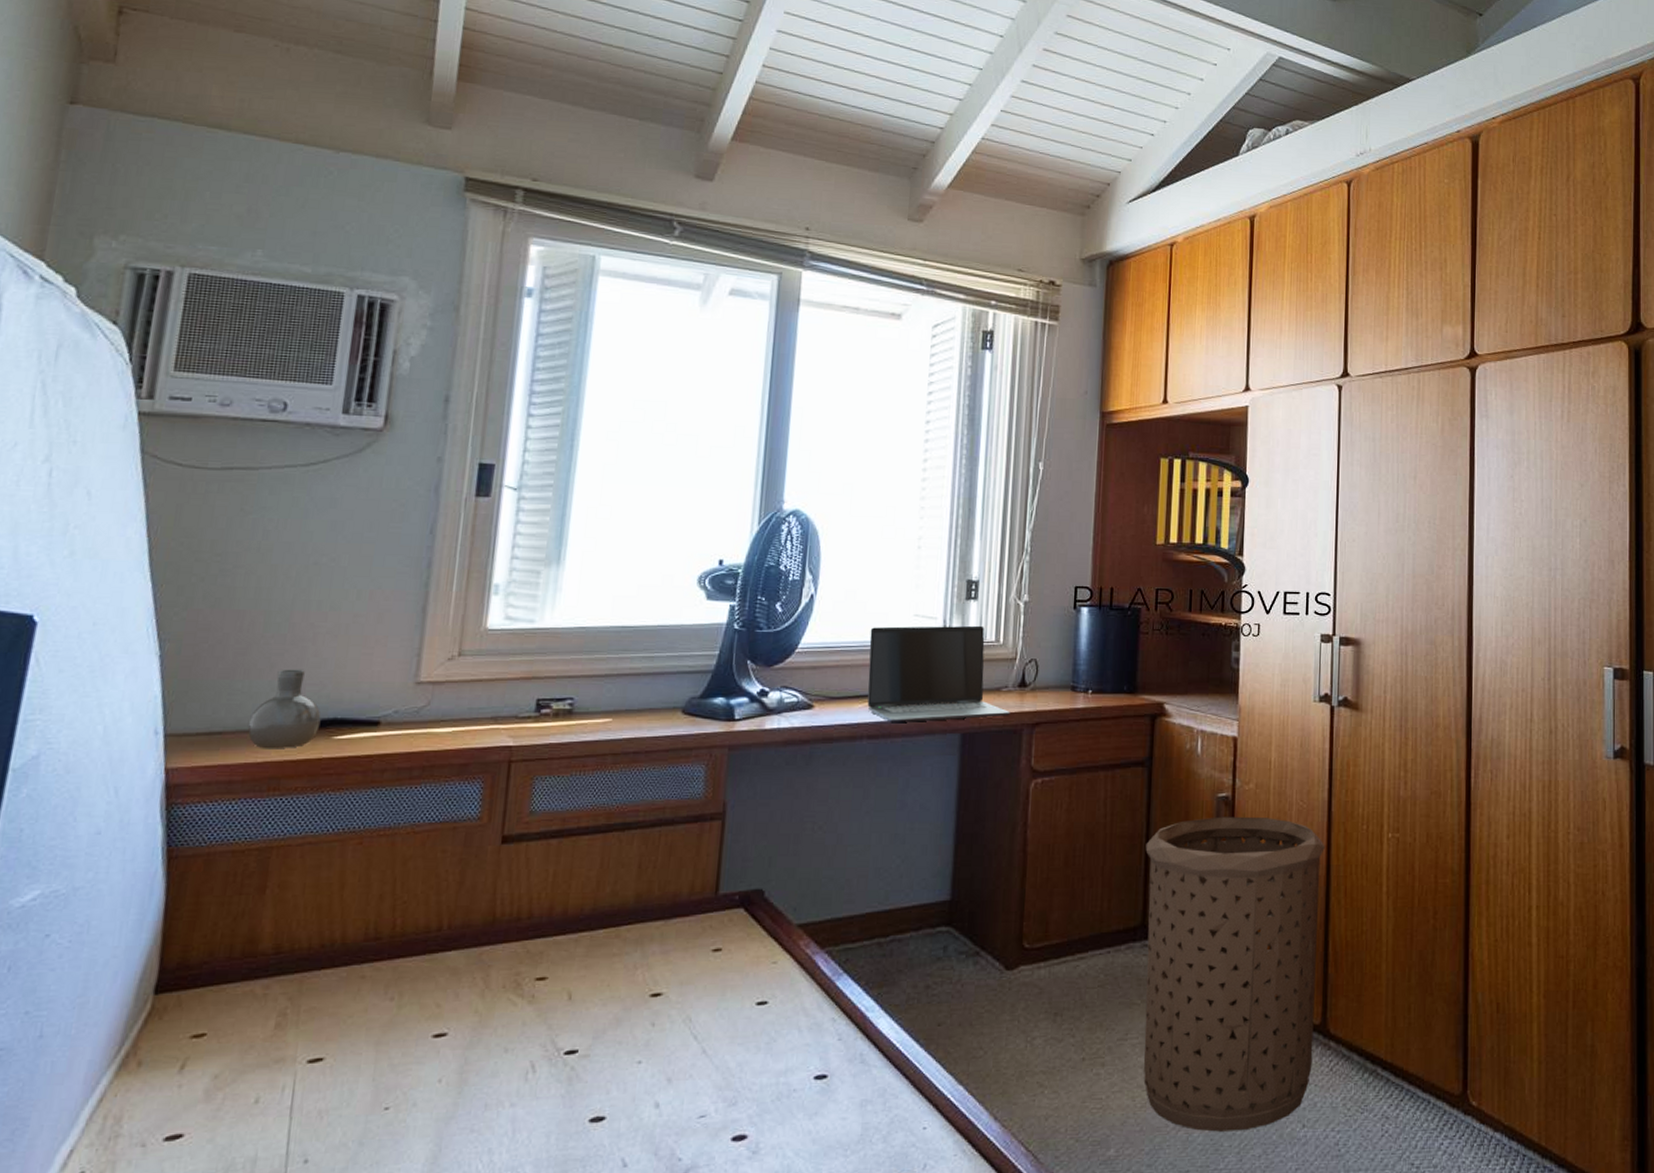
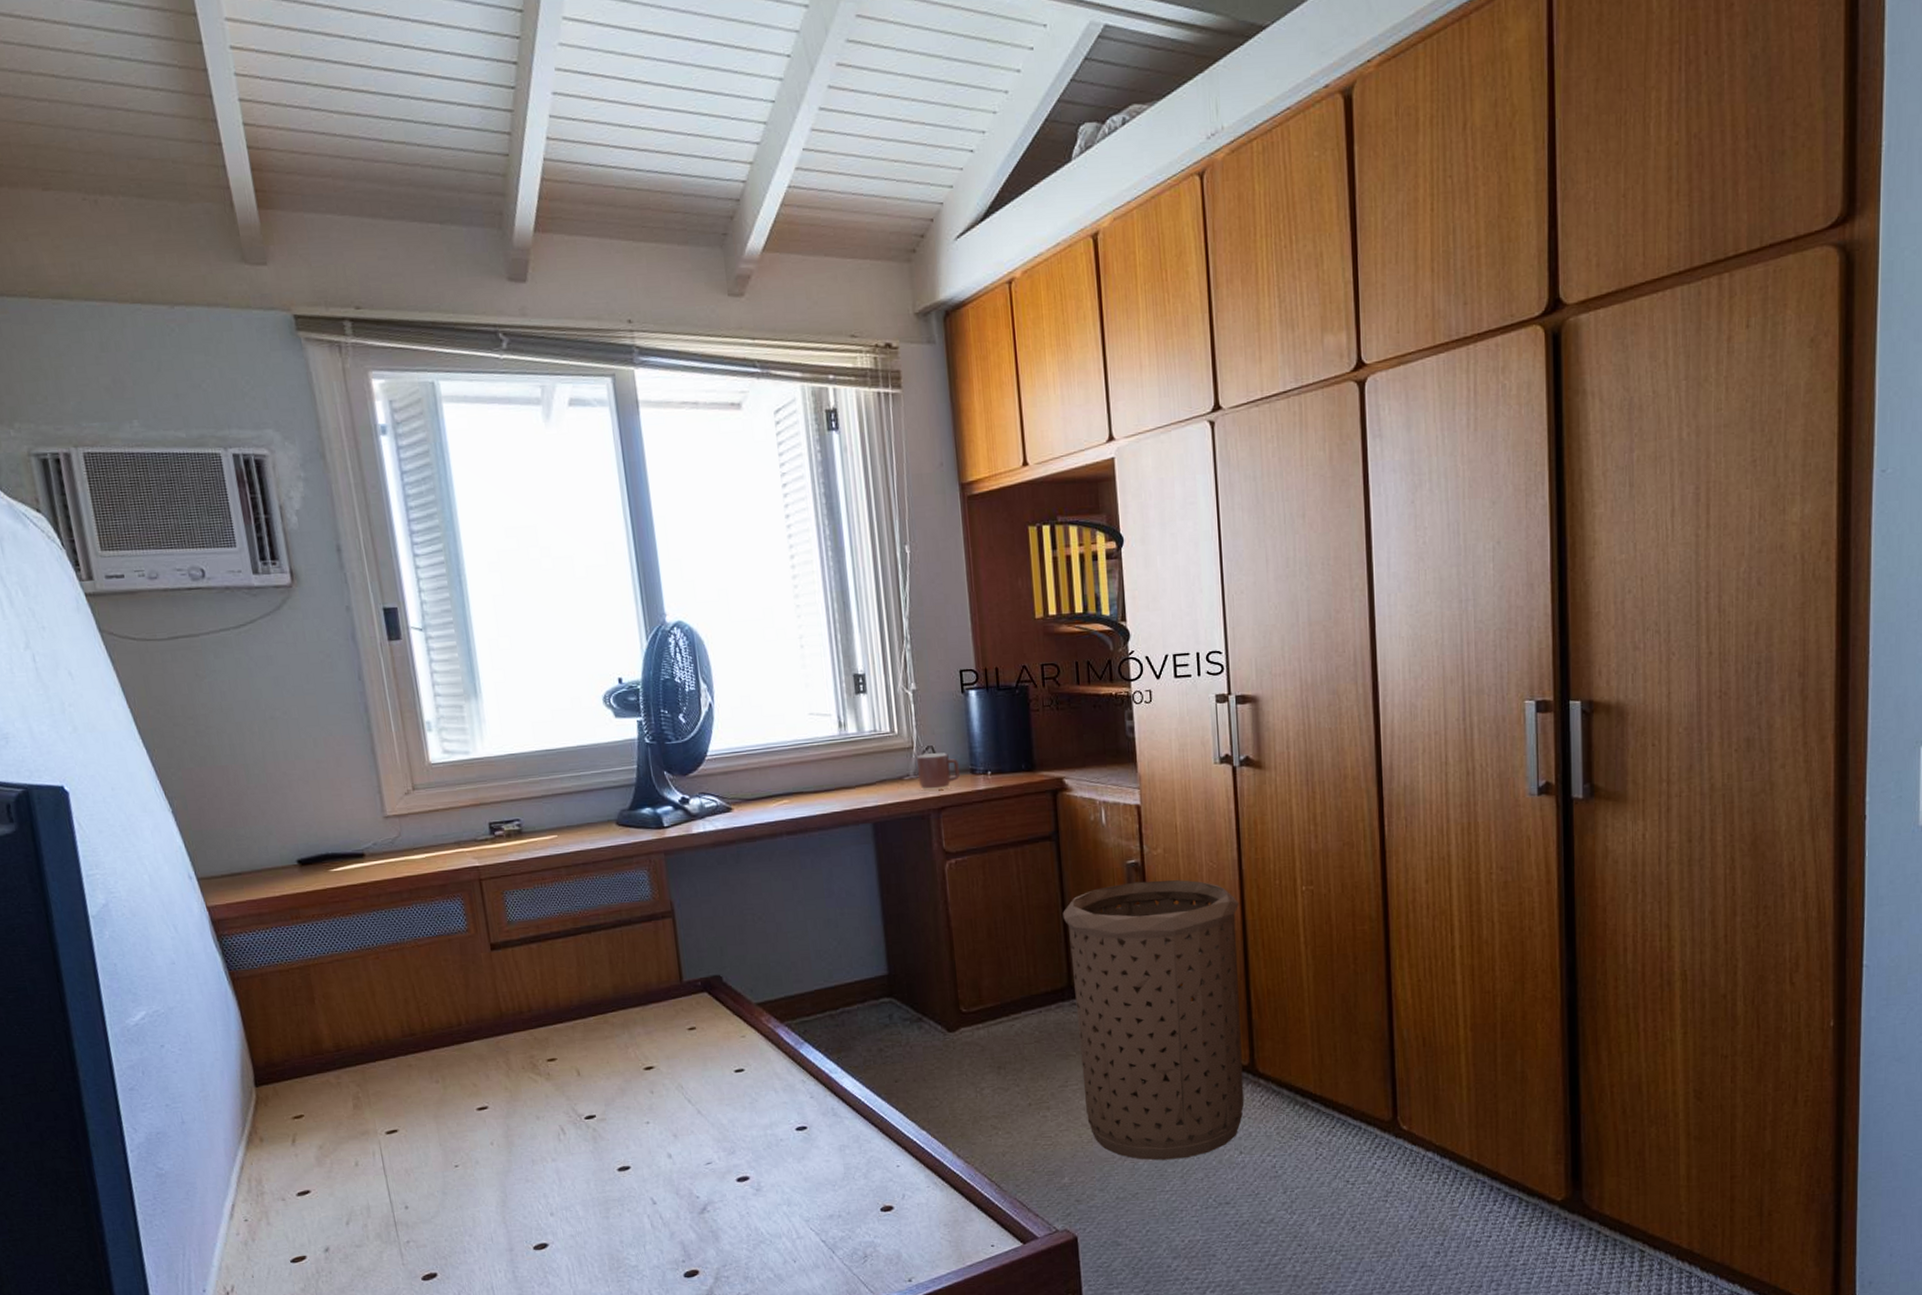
vase: present [247,669,322,749] -> none [259,813,317,885]
laptop: present [867,625,1011,723] -> none [770,718,916,819]
mug: none [1016,666,1060,705] -> present [916,752,960,791]

